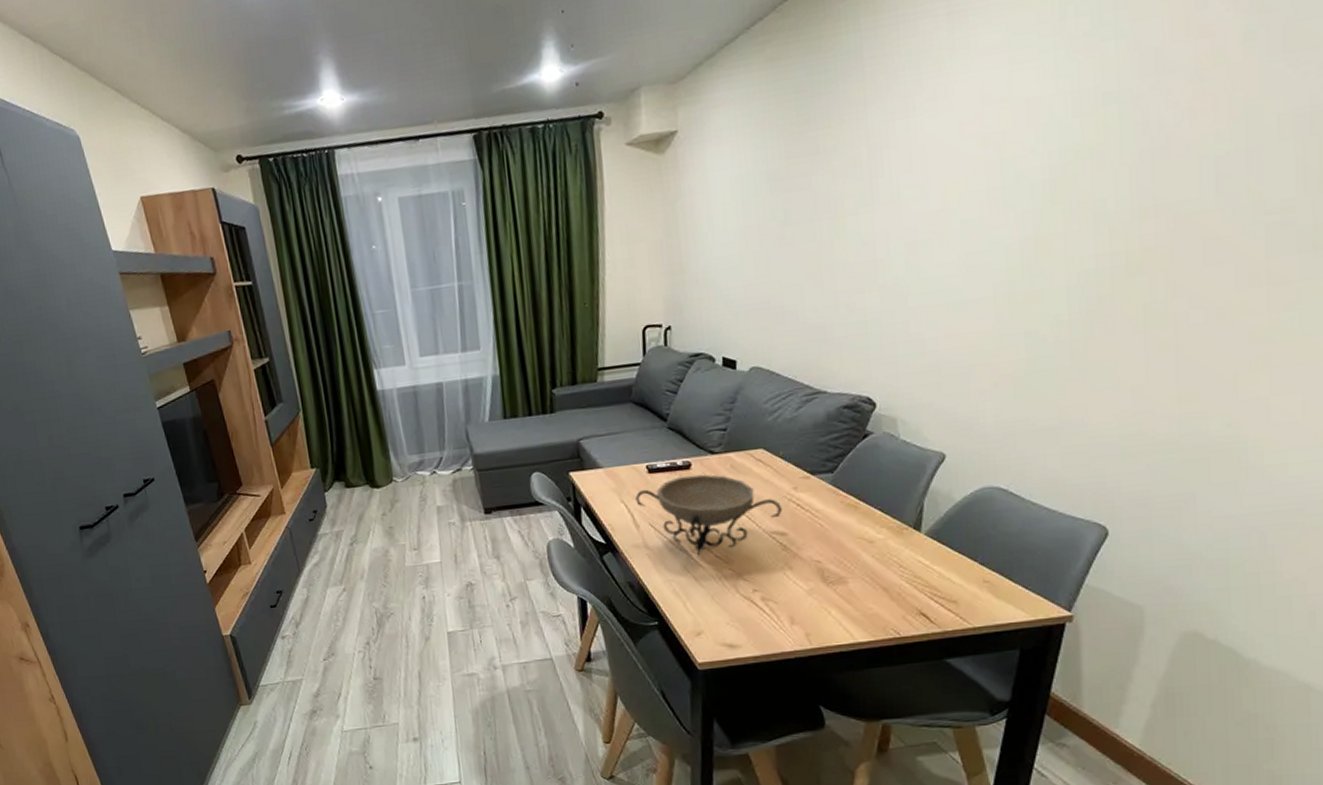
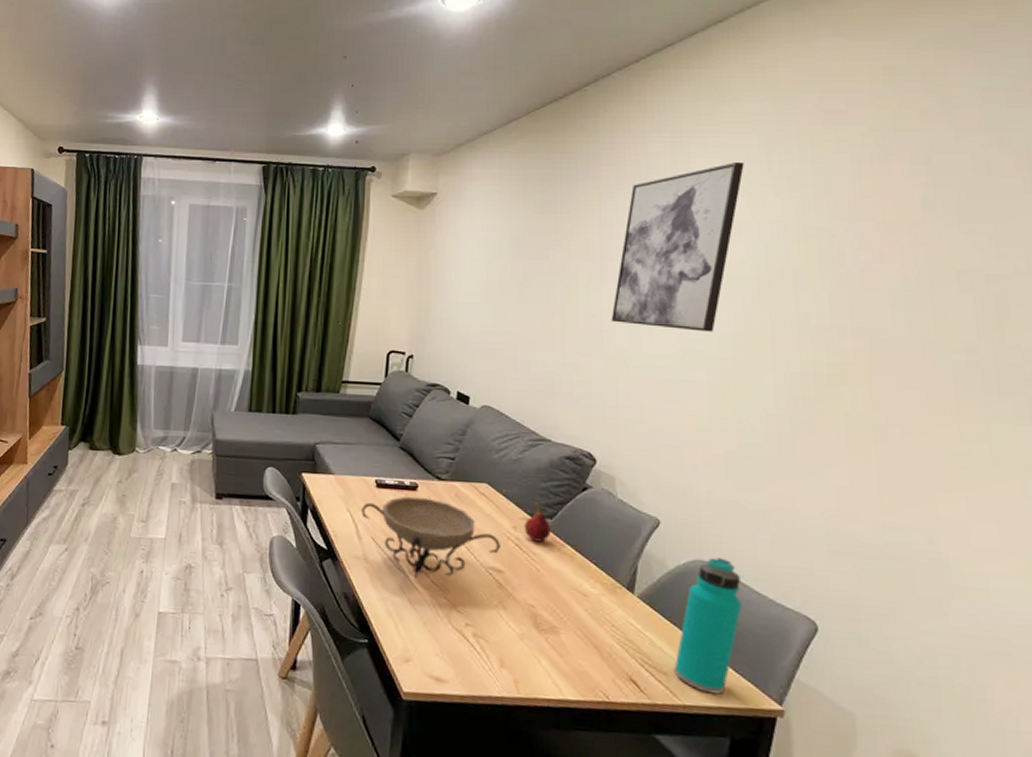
fruit: none [804,458,833,499] -> present [524,502,551,542]
wall art: none [884,24,1033,249] -> present [611,161,744,332]
water bottle: none [963,480,1032,613] -> present [674,557,743,695]

